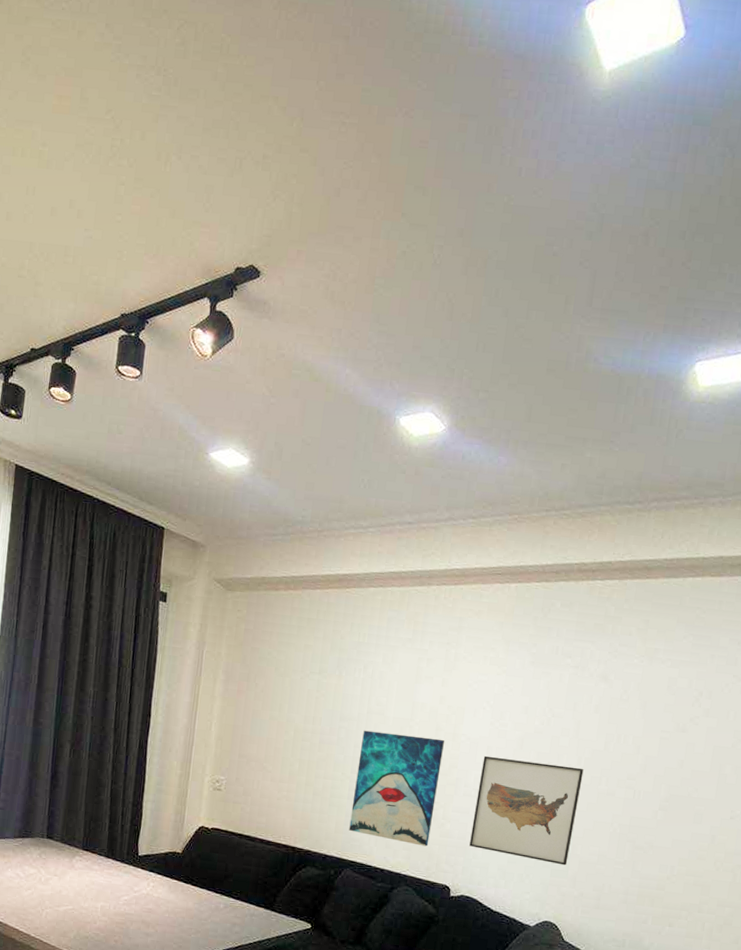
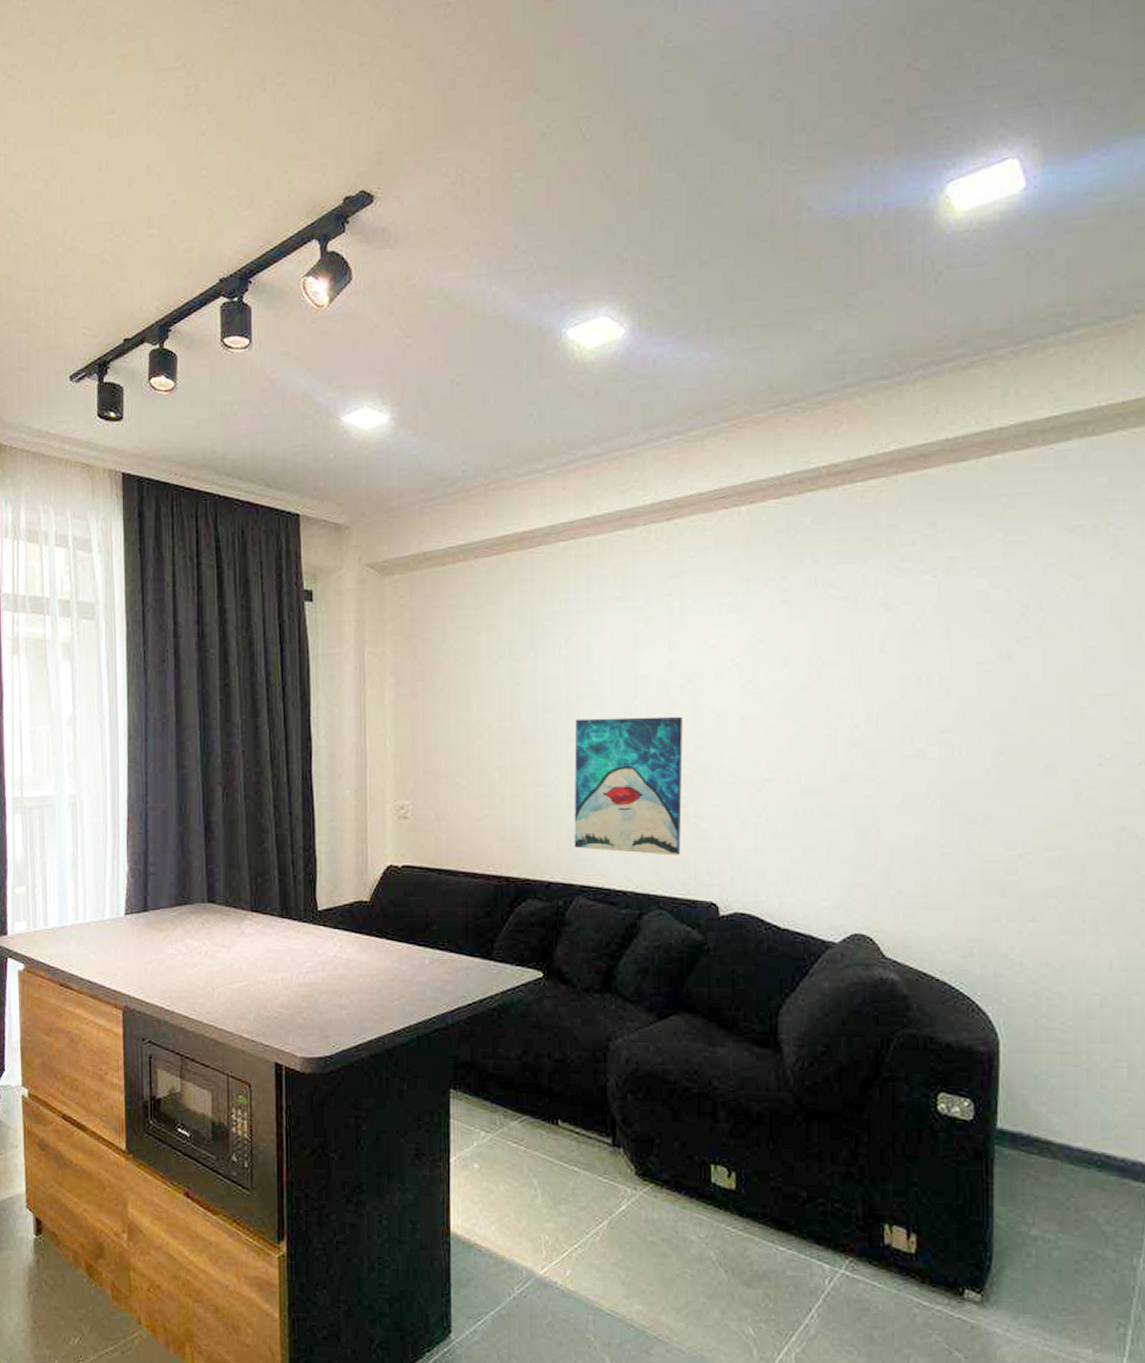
wall art: present [469,755,584,866] -> none [735,727,877,858]

